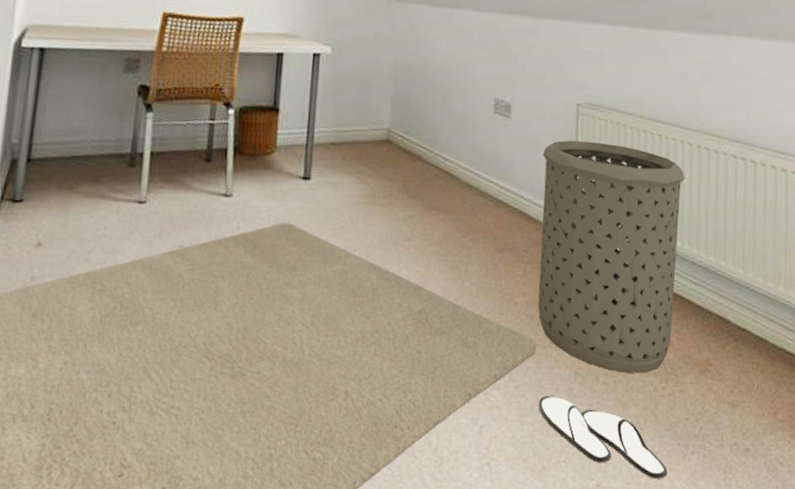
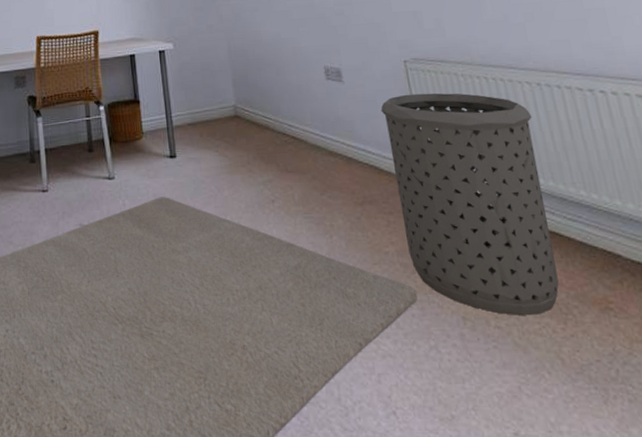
slippers: present [538,395,668,479] -> none [432,342,592,426]

